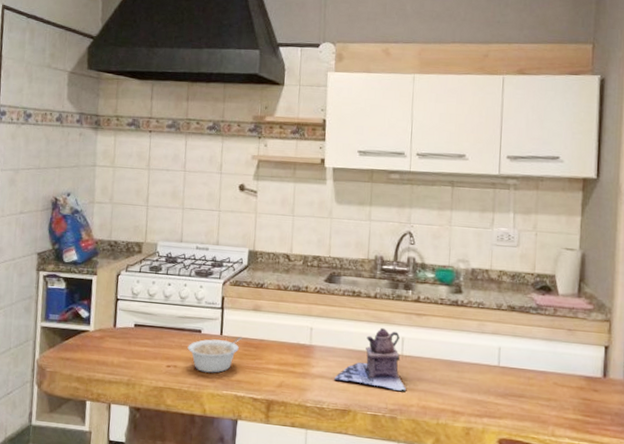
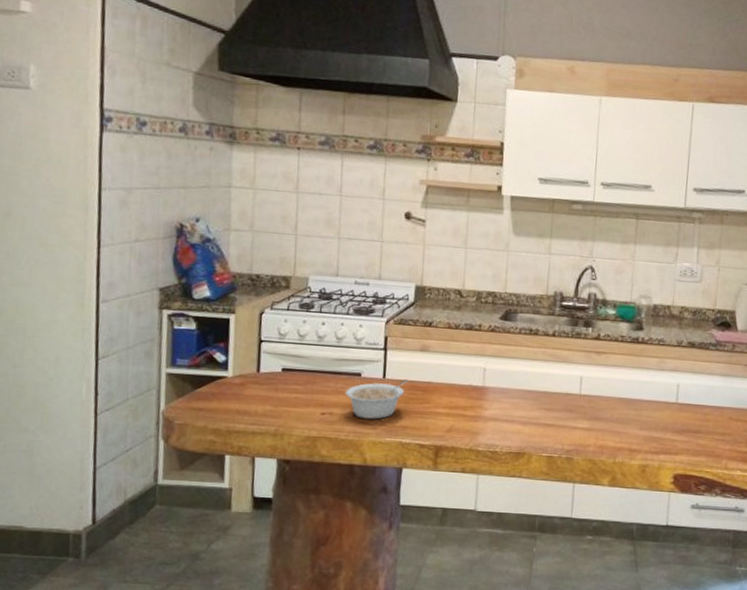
teapot: present [334,328,407,393] -> none [508,367,584,432]

